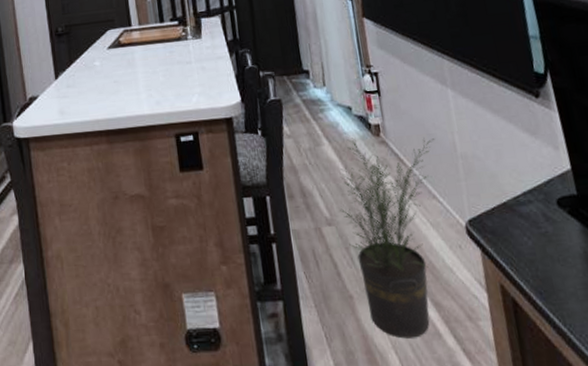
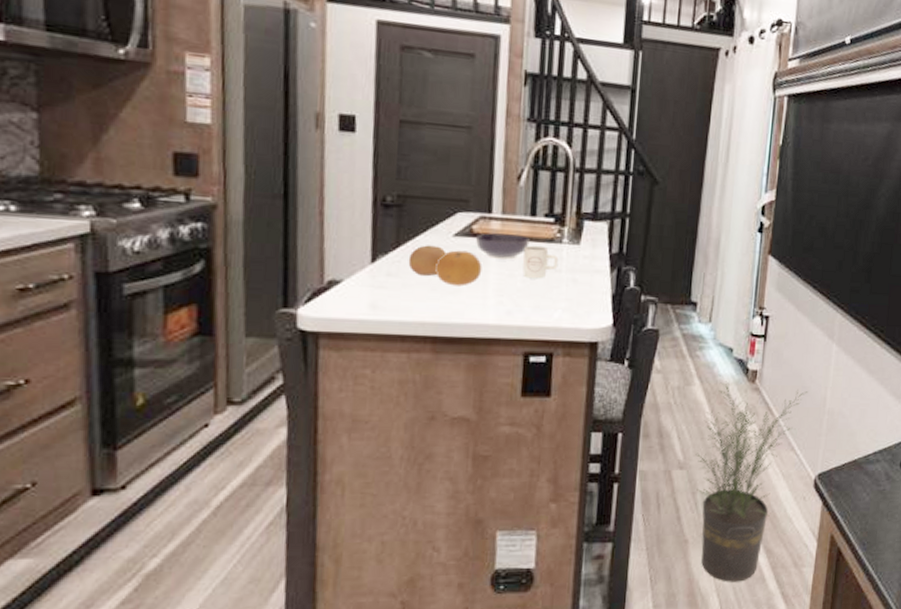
fruit: none [79,58,105,84] -> present [408,245,446,277]
fruit: none [99,58,132,88] -> present [435,250,482,287]
bowl: none [123,39,163,62] -> present [475,233,530,260]
mug: none [159,45,188,73] -> present [522,245,559,279]

